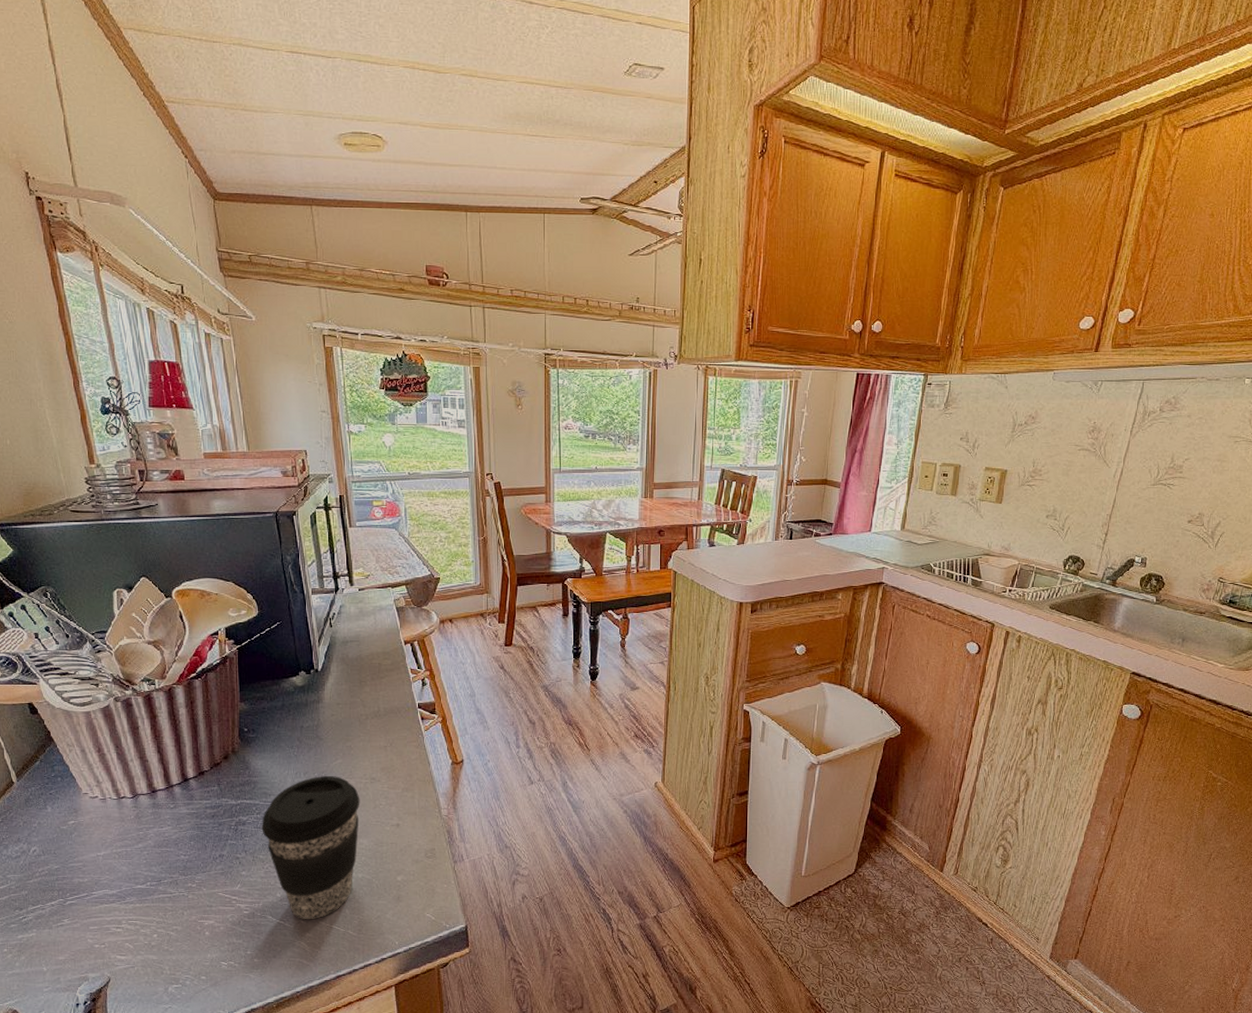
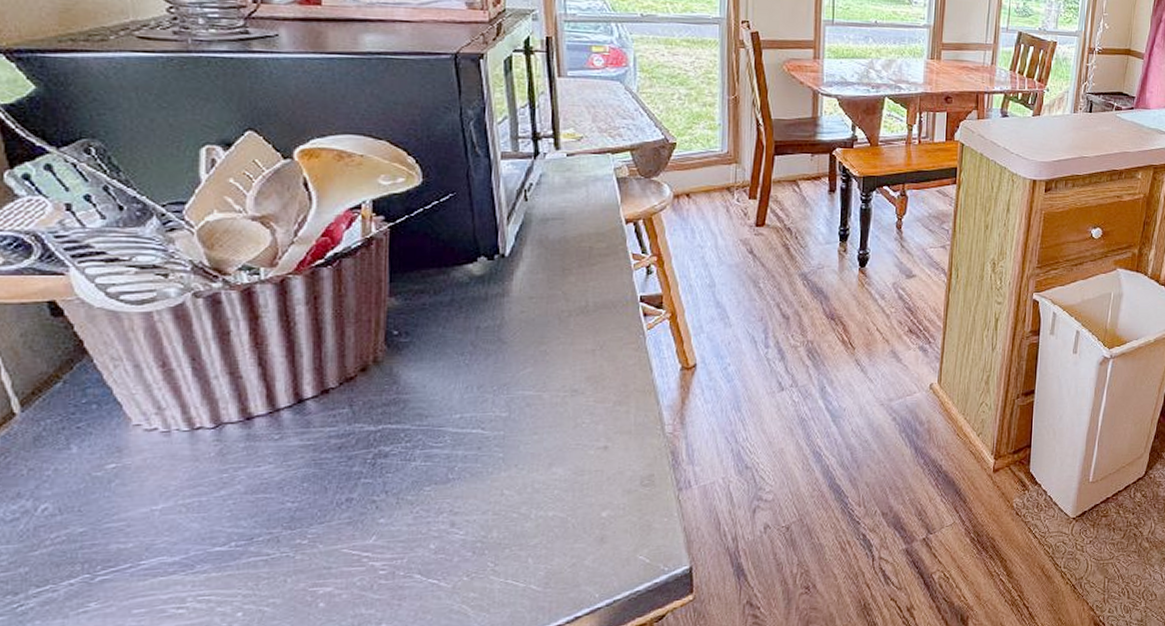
coffee cup: present [261,776,360,919] -> none [412,389,556,575]

